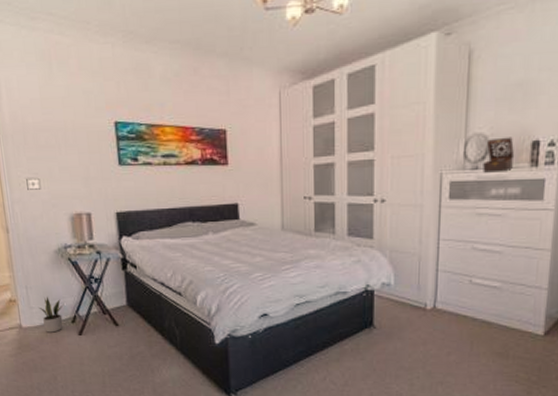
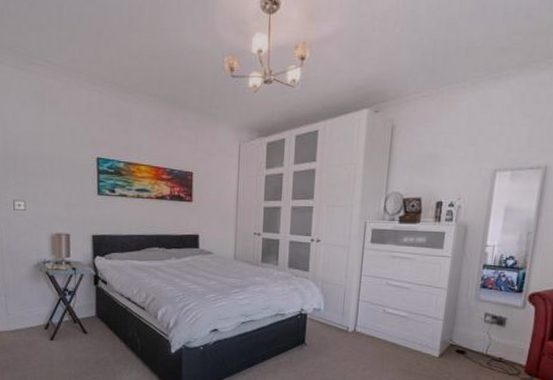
potted plant: present [38,297,65,333] -> none [15,305,39,337]

